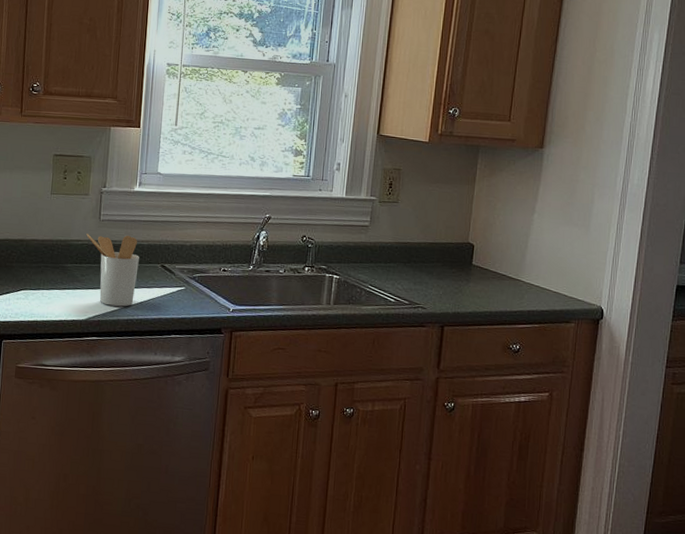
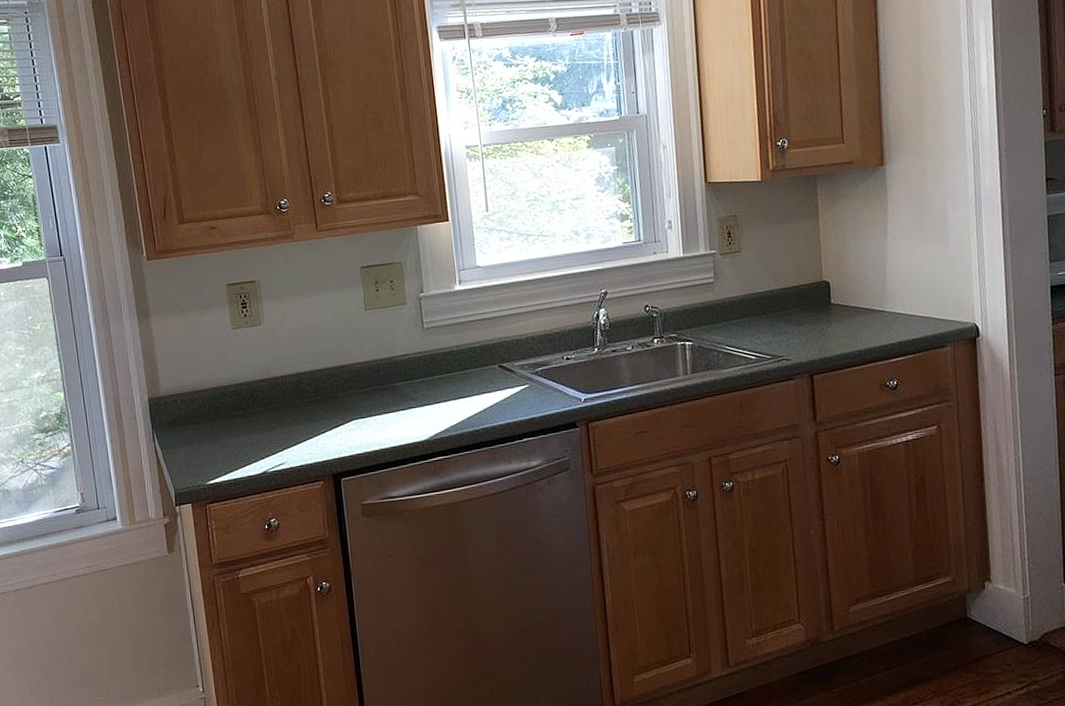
utensil holder: present [86,234,139,307] -> none [411,340,476,420]

